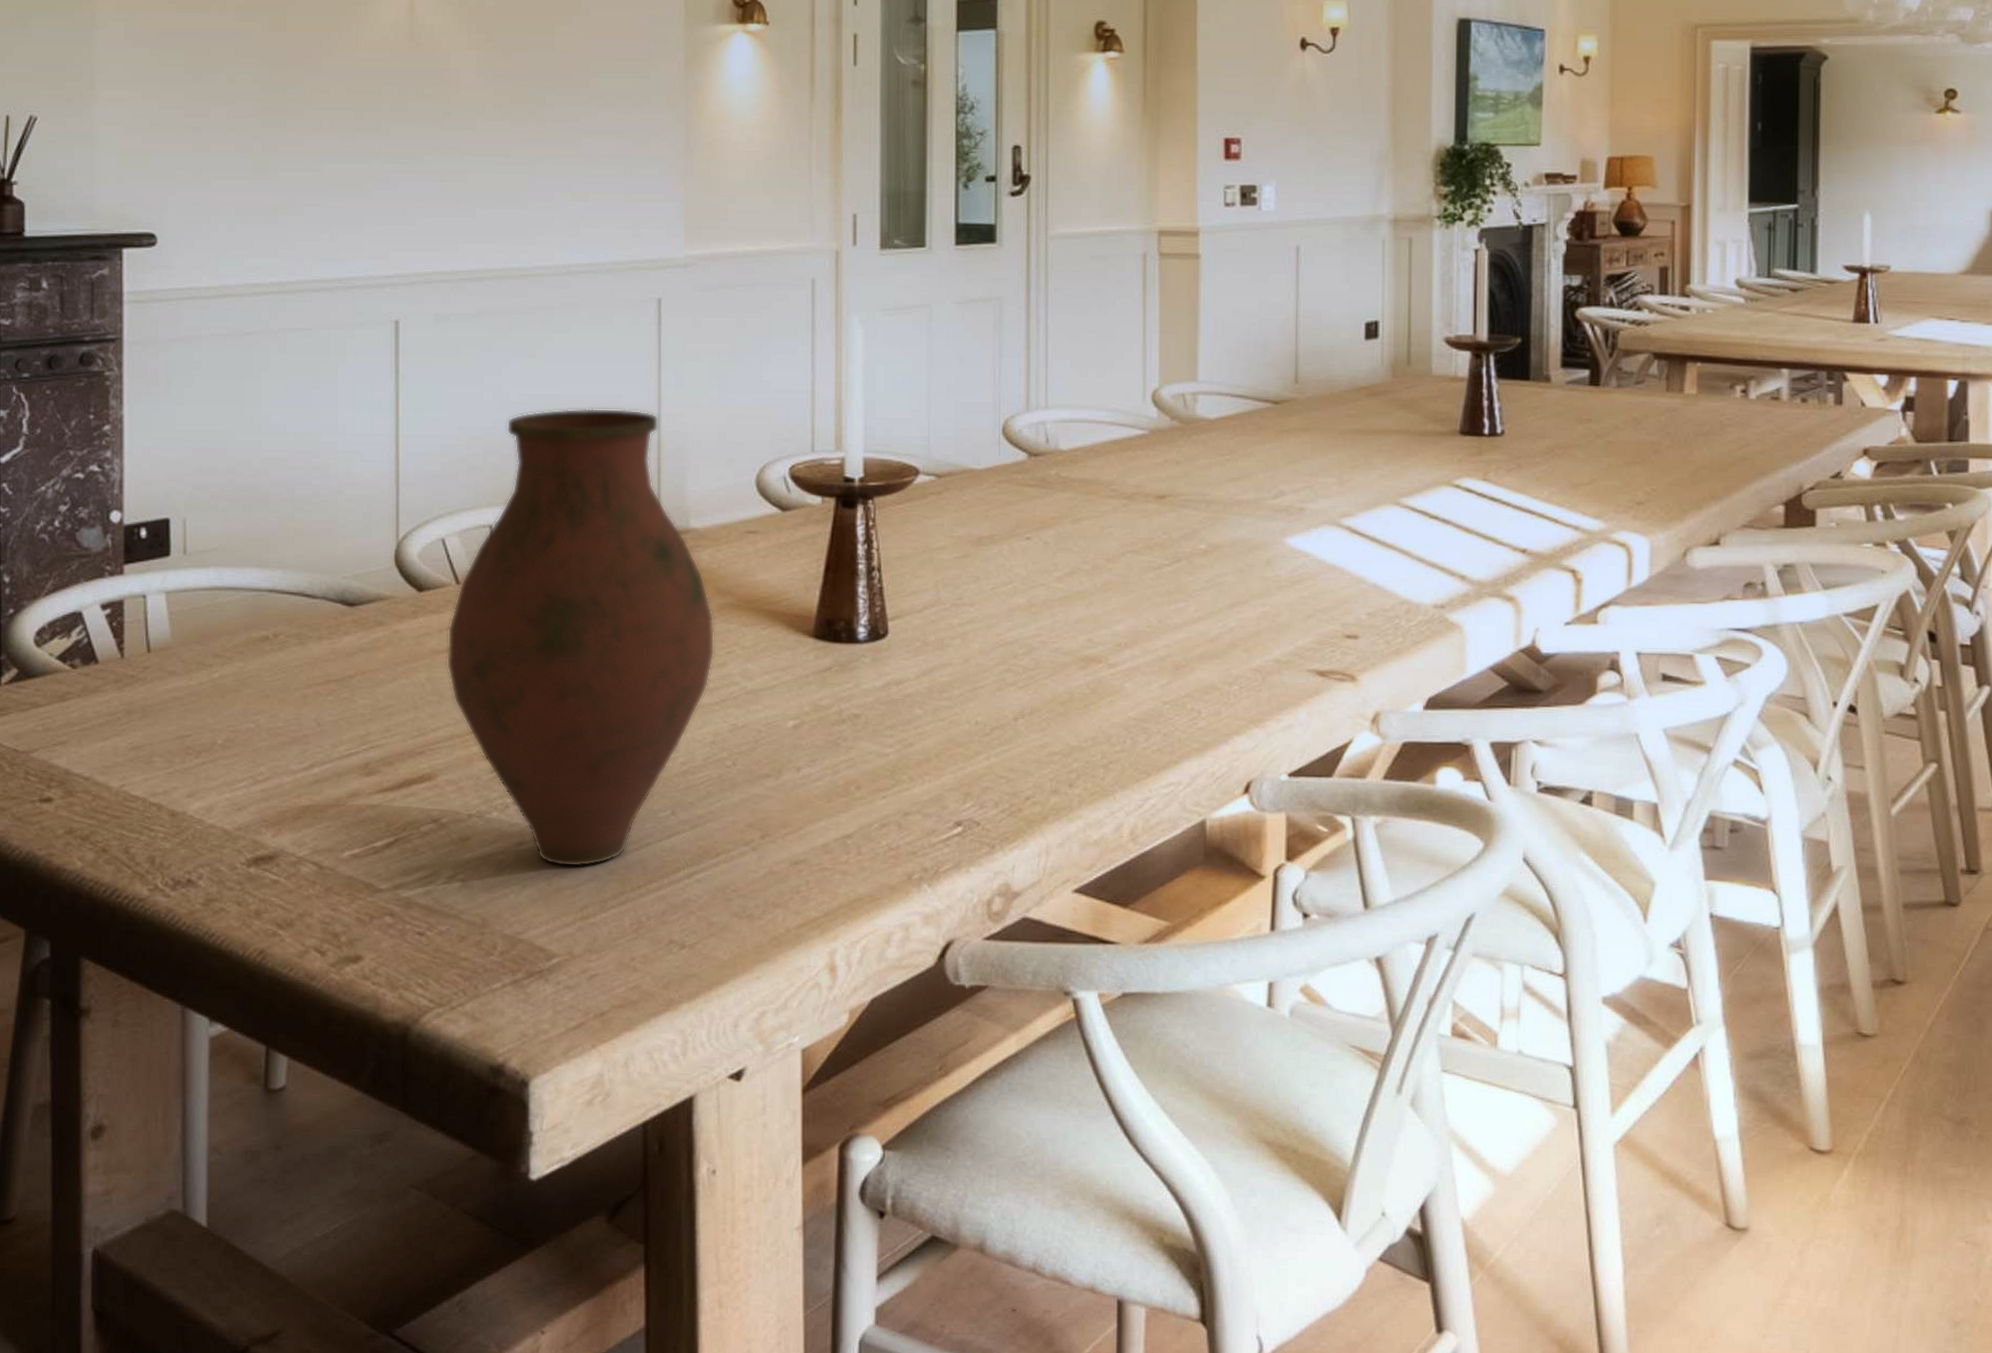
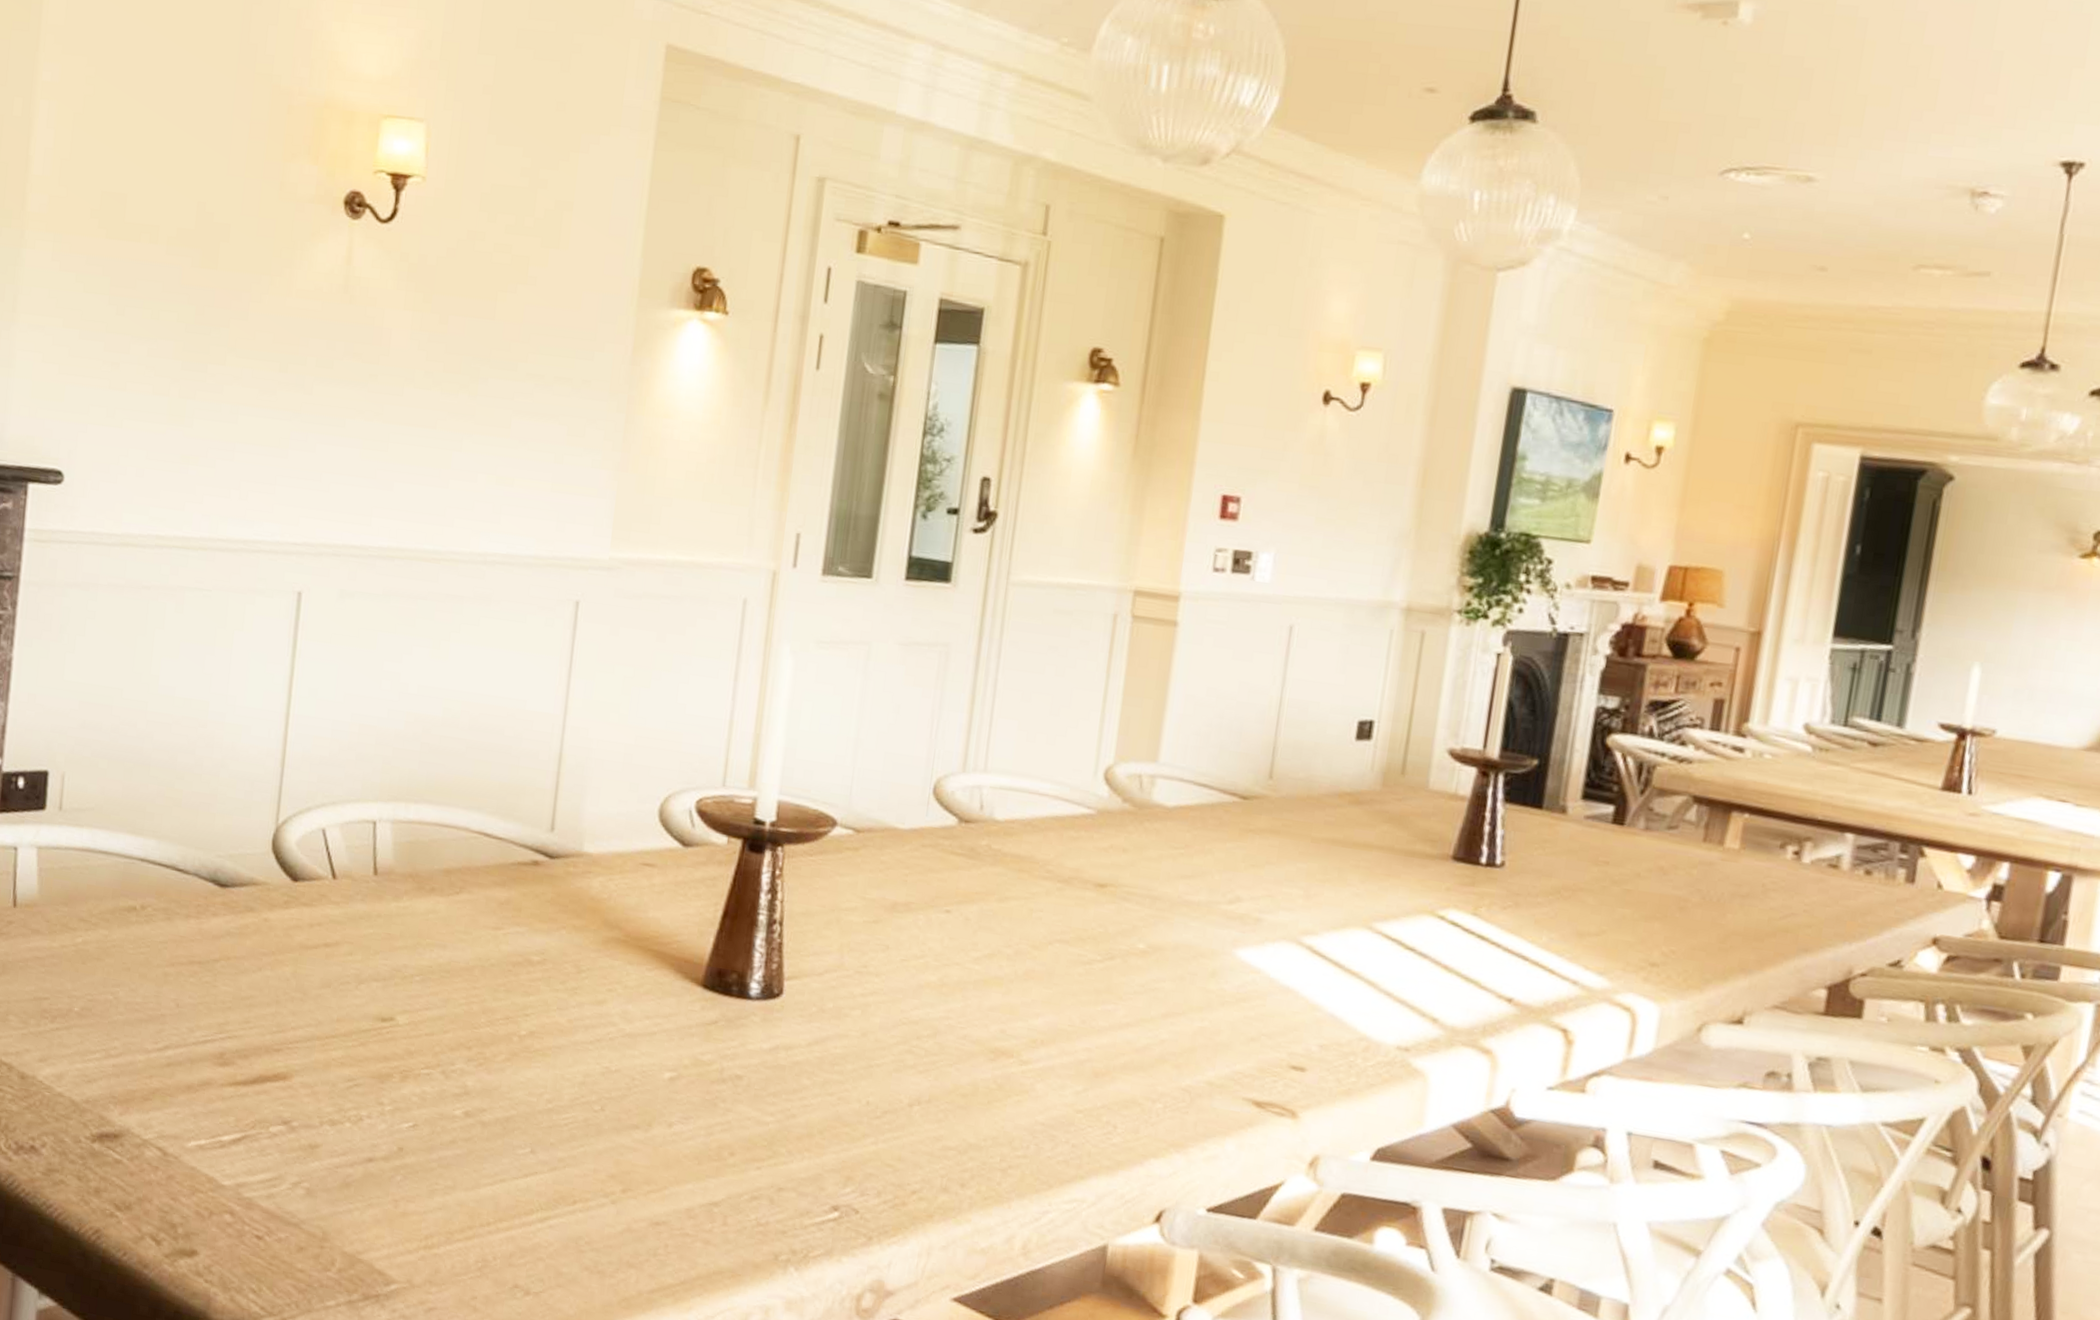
vase: present [446,408,715,867] -> none [313,706,599,1195]

